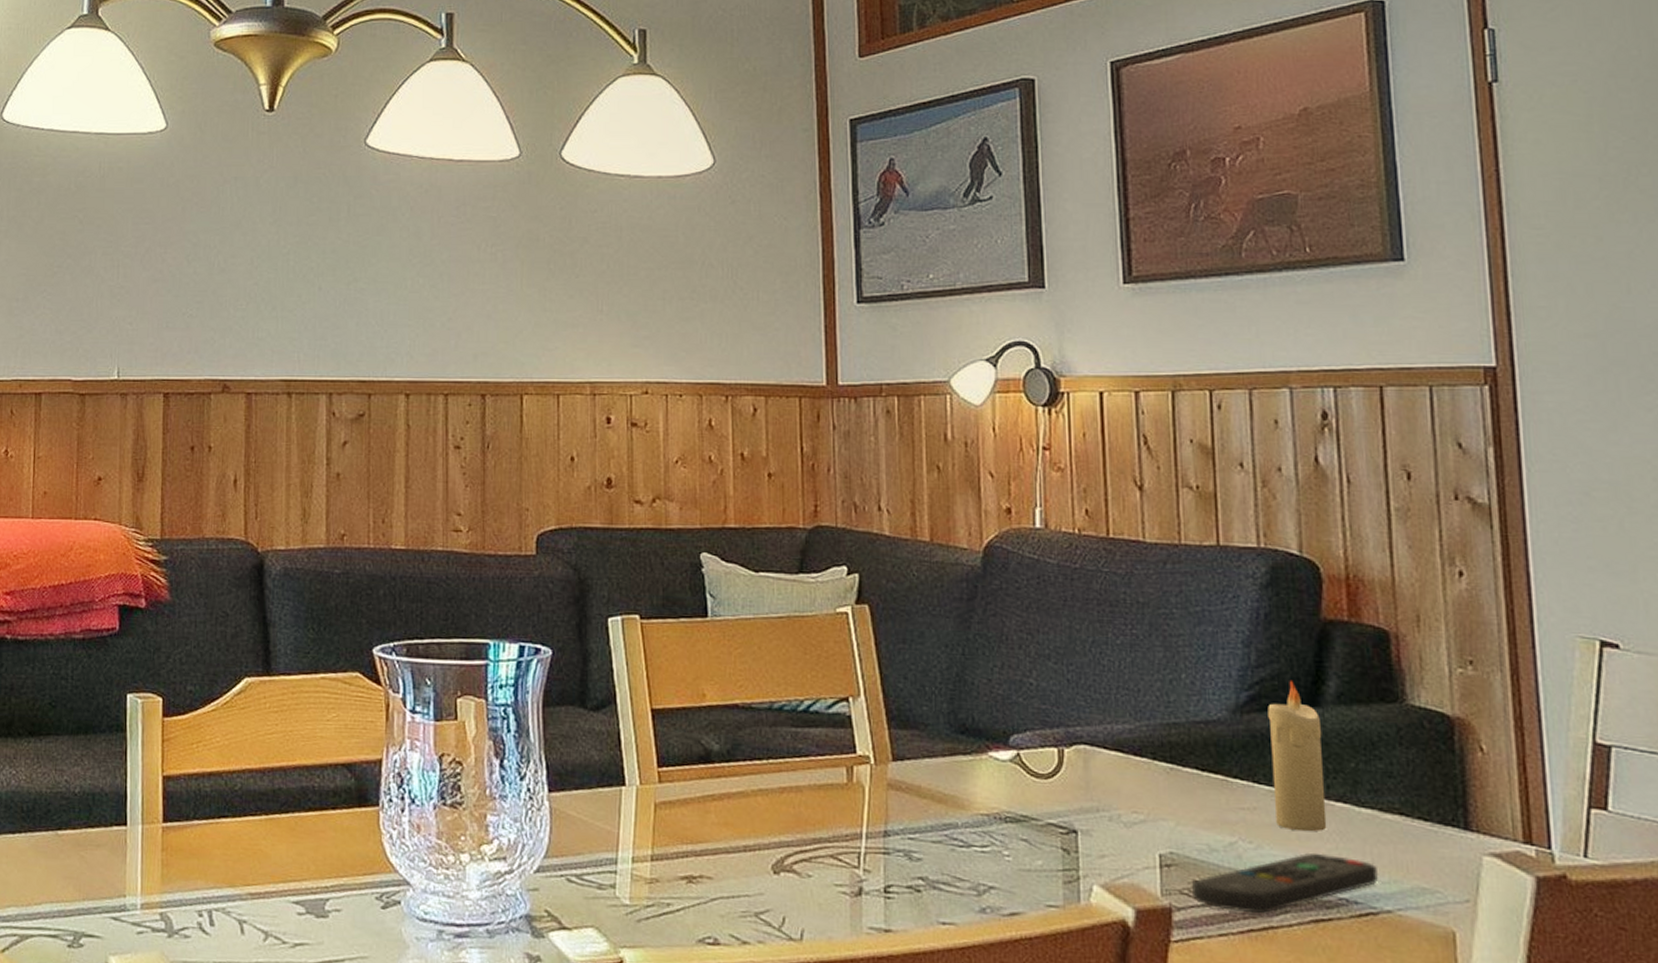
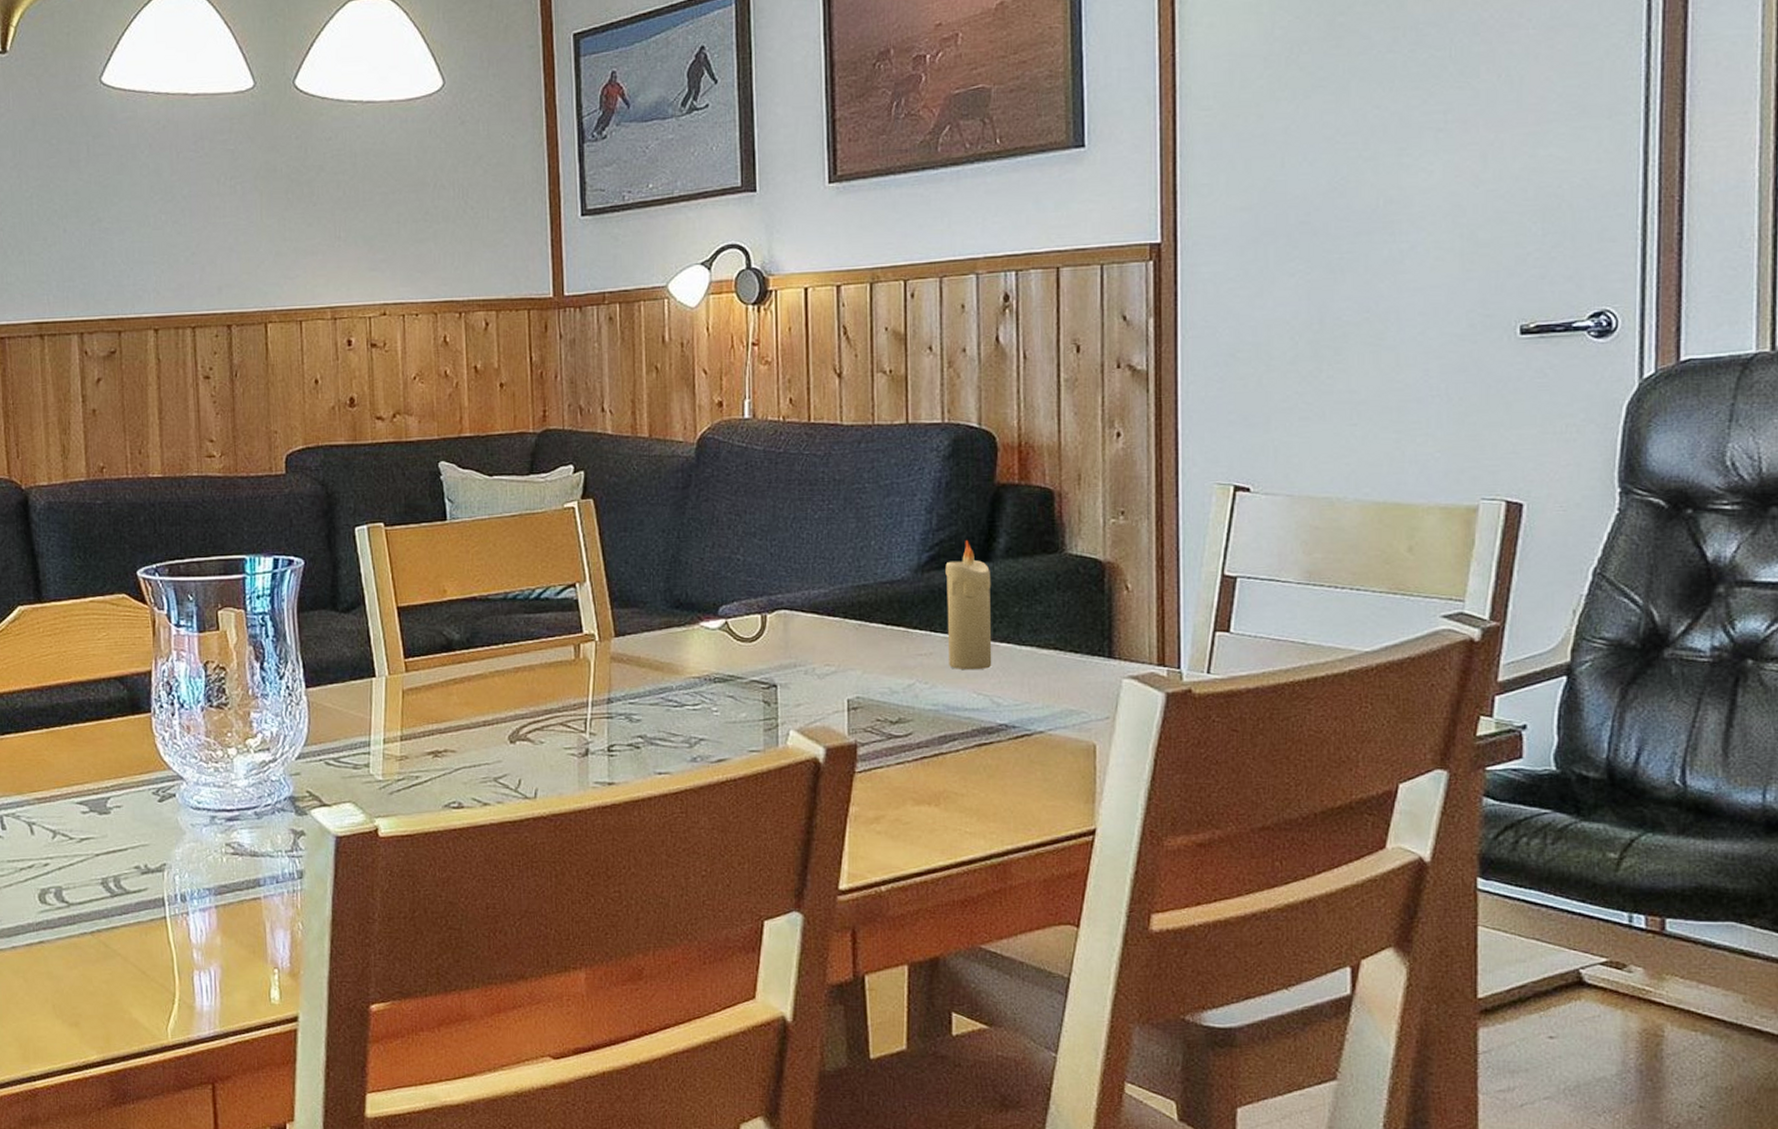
remote control: present [1191,852,1379,914] -> none [874,687,1034,743]

